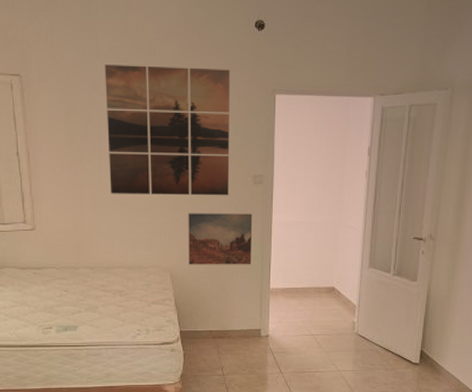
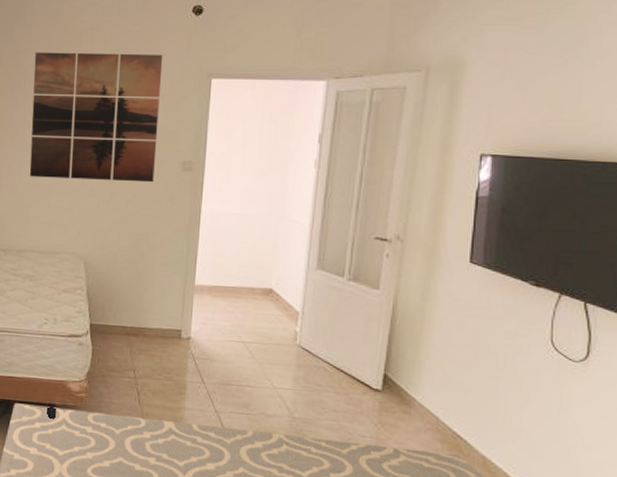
wall art: present [188,213,253,265] -> none [105,199,179,258]

